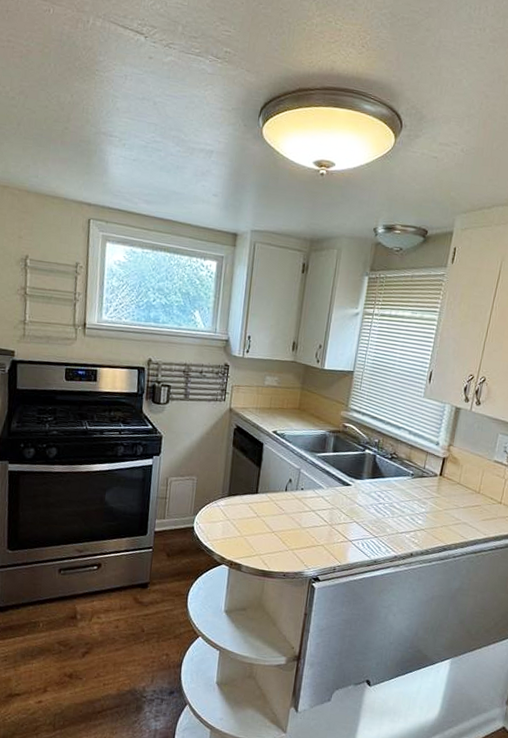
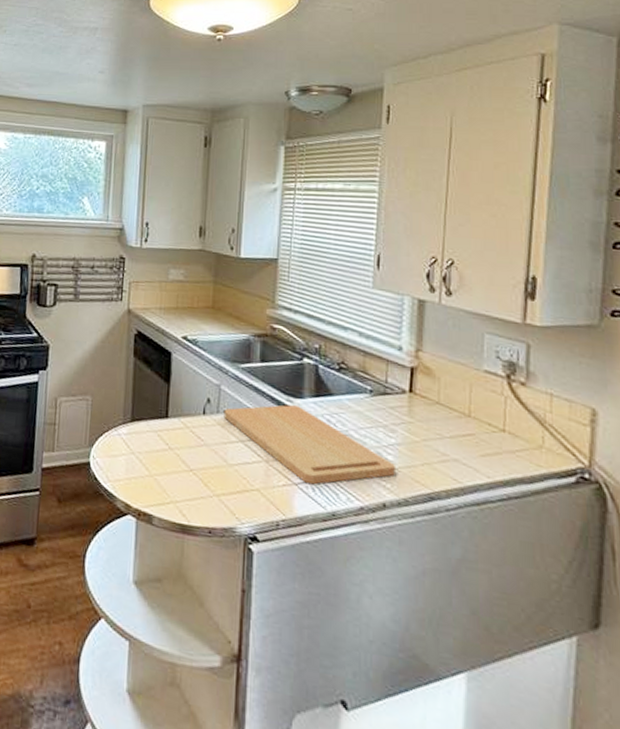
cutting board: none [301,484,423,541] -> present [223,405,395,485]

